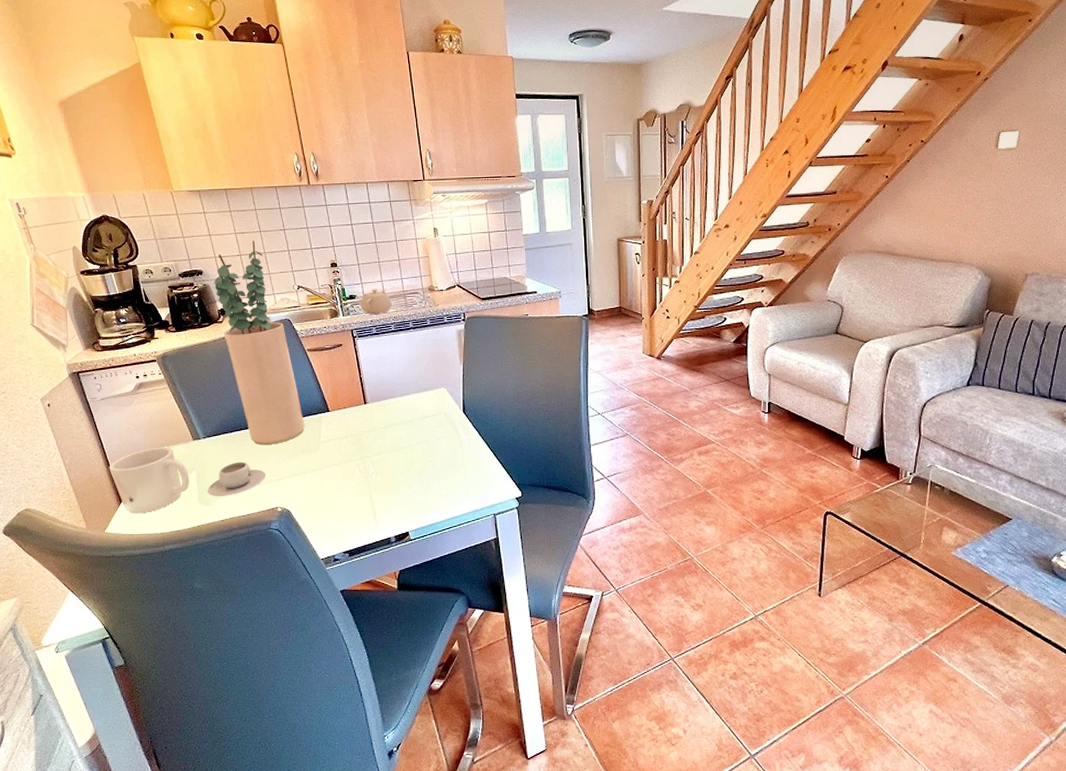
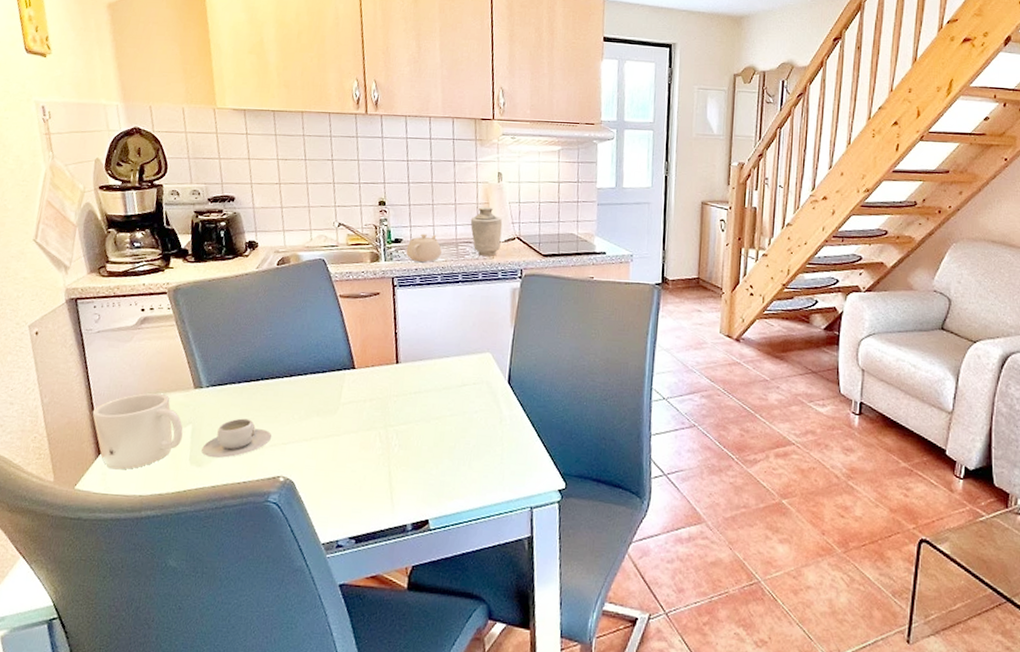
vase: present [214,240,305,446] -> none [246,168,325,402]
vase: none [414,259,443,305] -> present [470,206,503,257]

